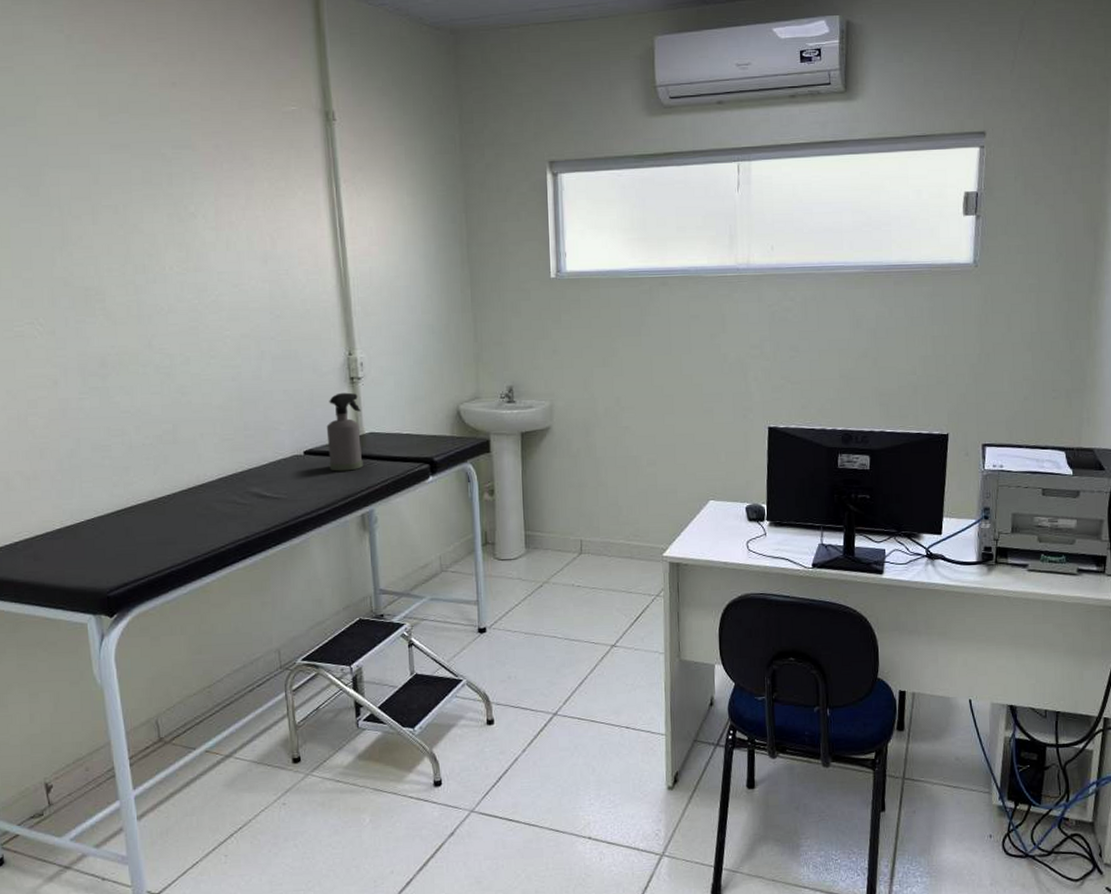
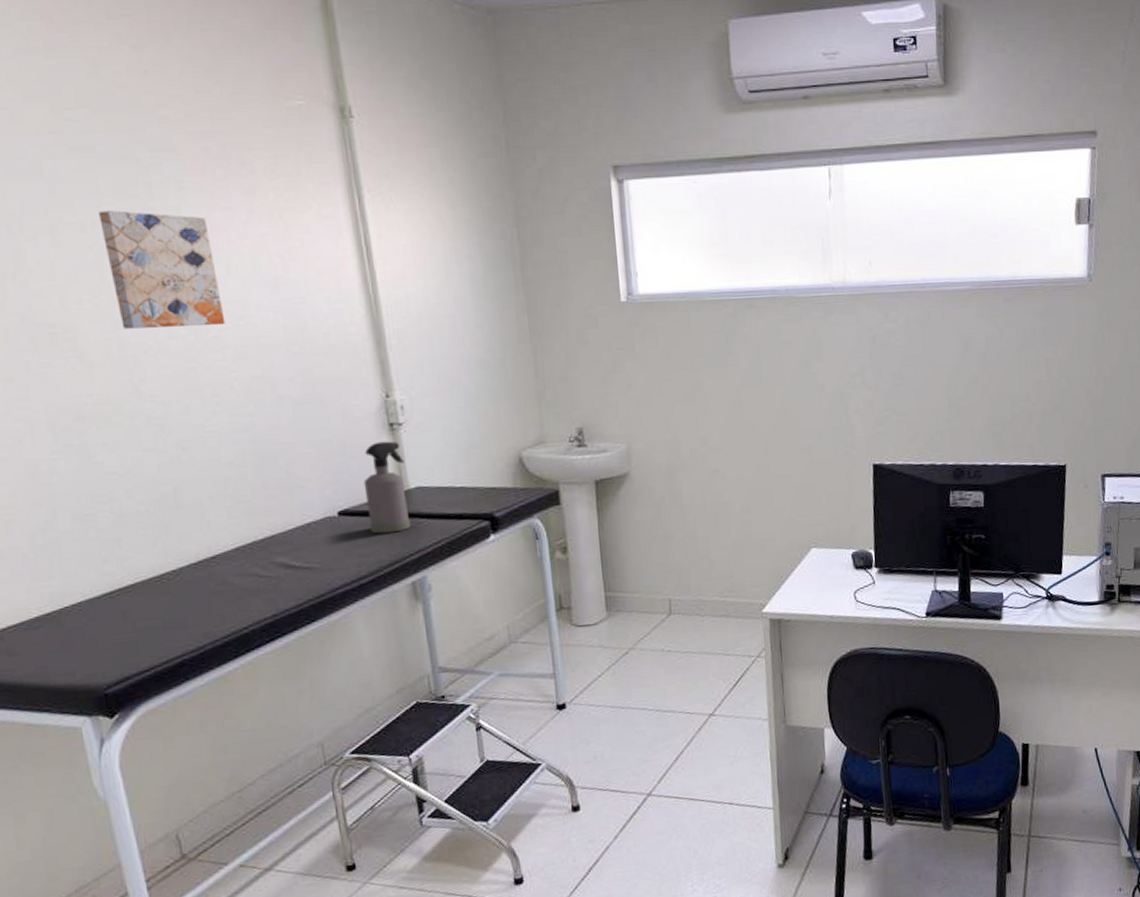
wall art: none [130,196,223,293] -> present [99,210,226,329]

